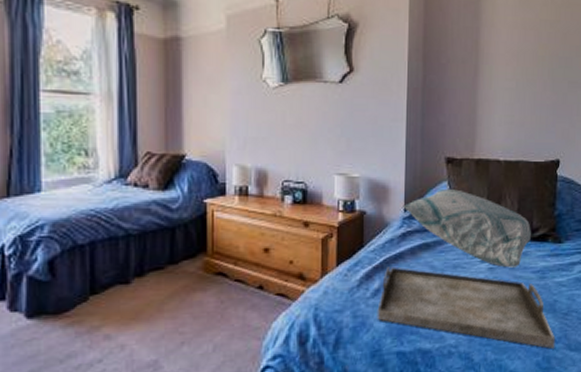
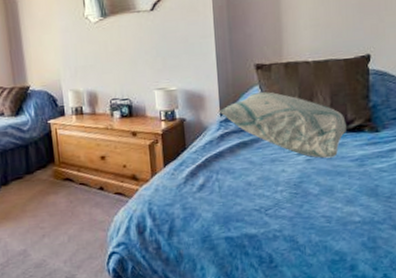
serving tray: present [377,267,555,349] -> none [203,164,380,230]

